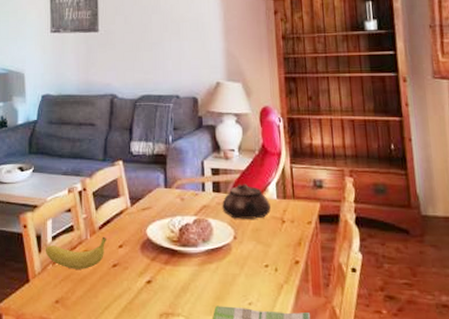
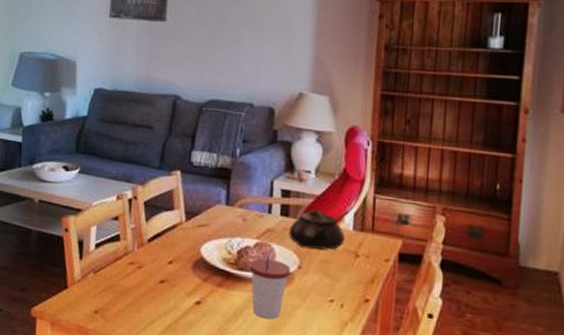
fruit: present [45,236,106,269] -> none [86,250,155,282]
cup: none [191,230,228,290] -> present [249,256,291,320]

